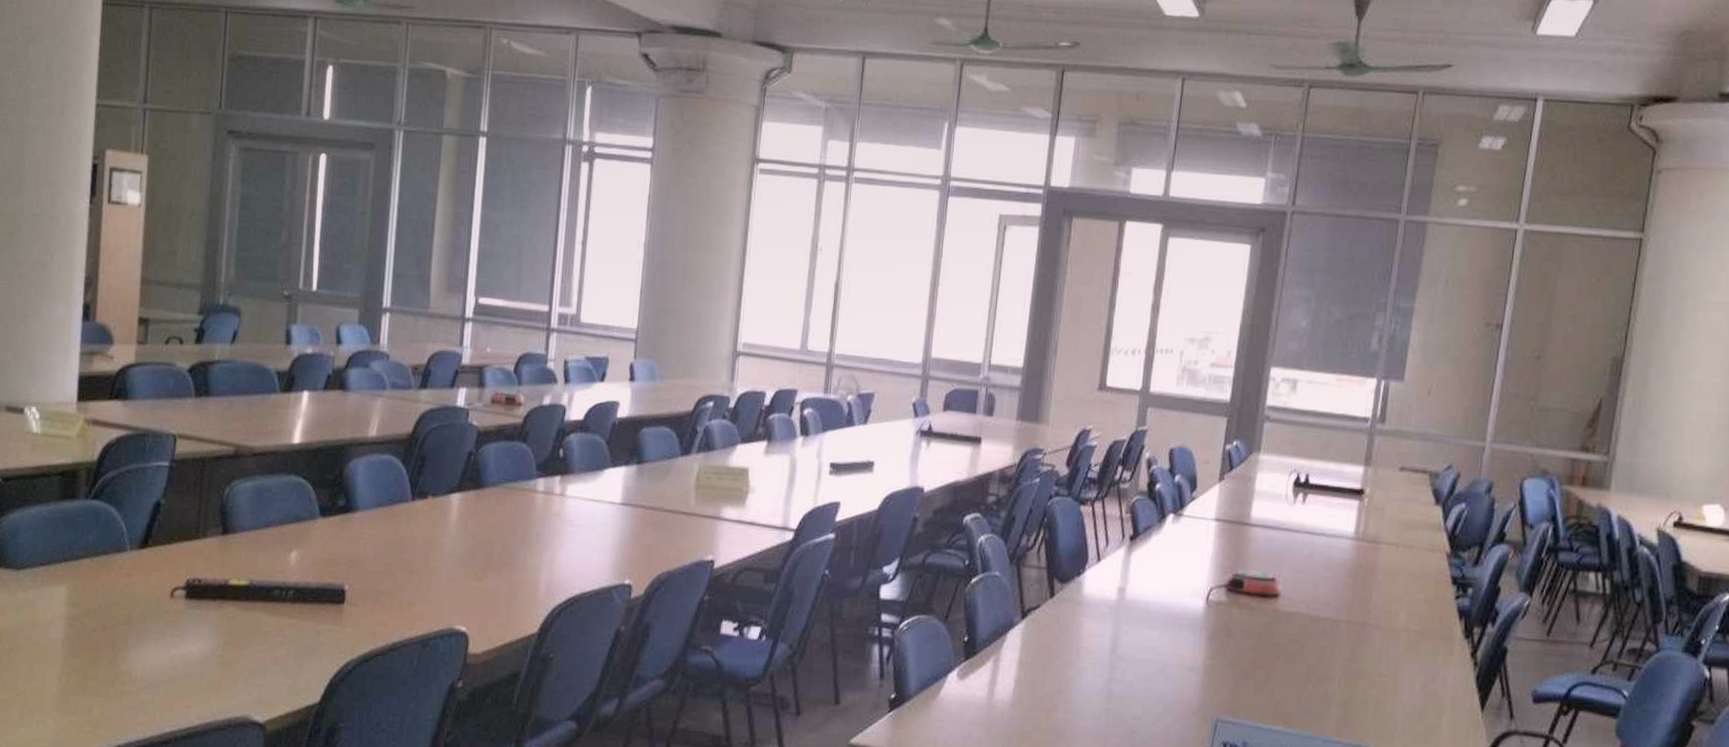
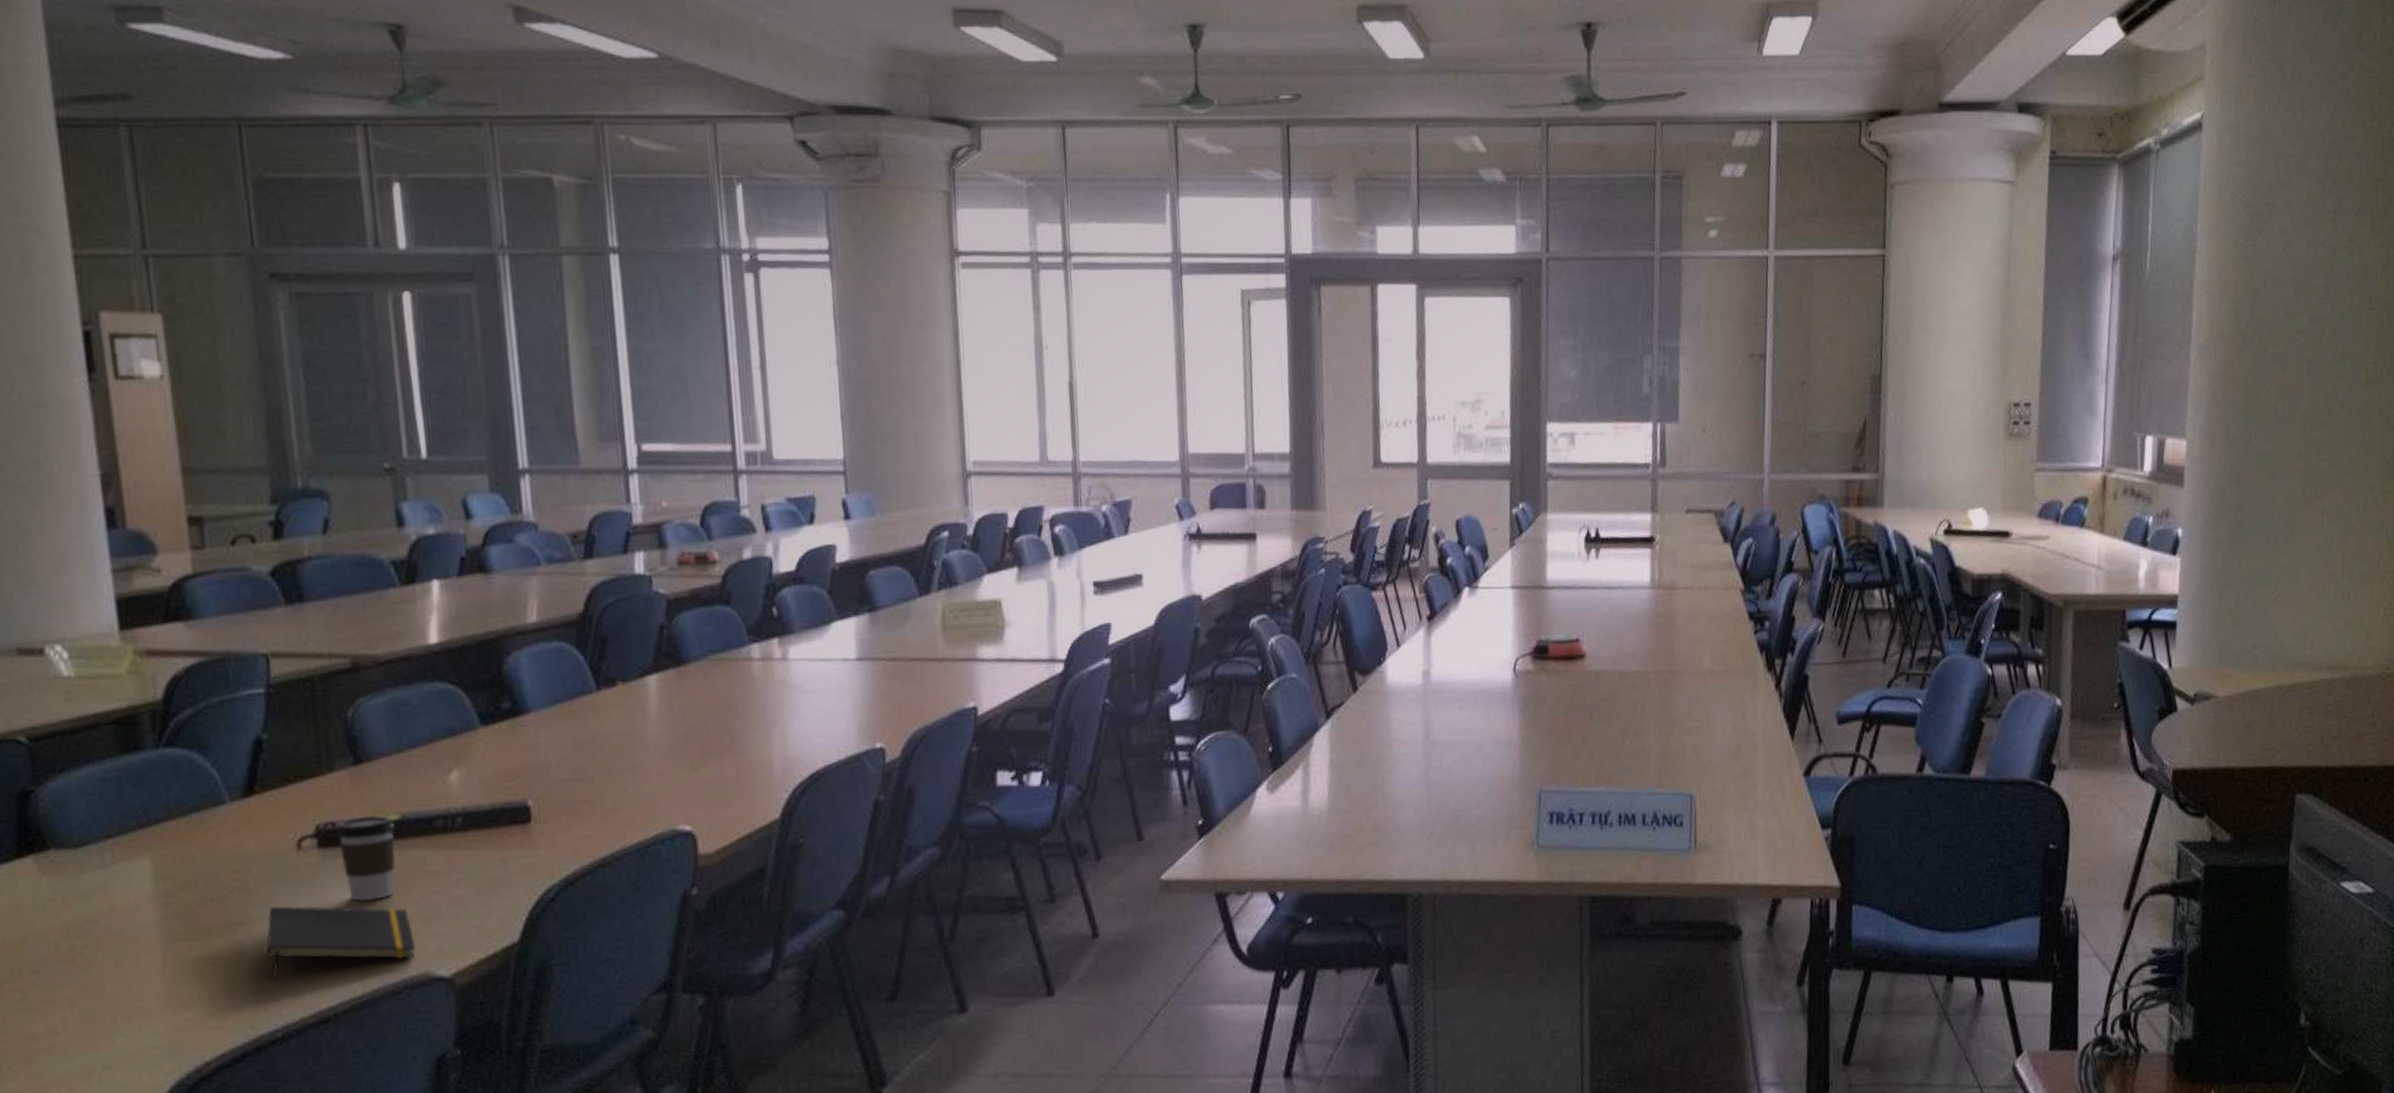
notepad: none [135,641,243,702] -> present [267,906,416,981]
coffee cup: none [200,578,243,649] -> present [337,815,396,901]

